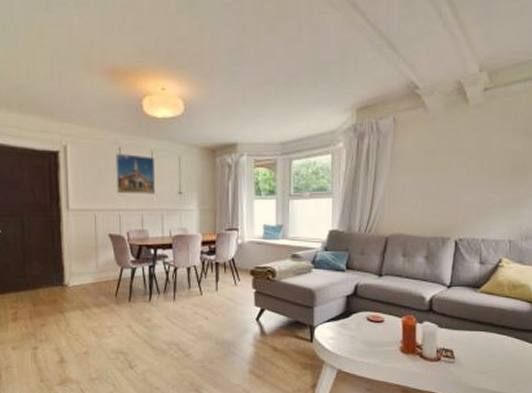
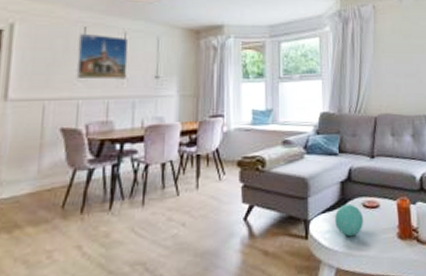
decorative ball: none [339,316,368,345] -> present [335,203,364,237]

